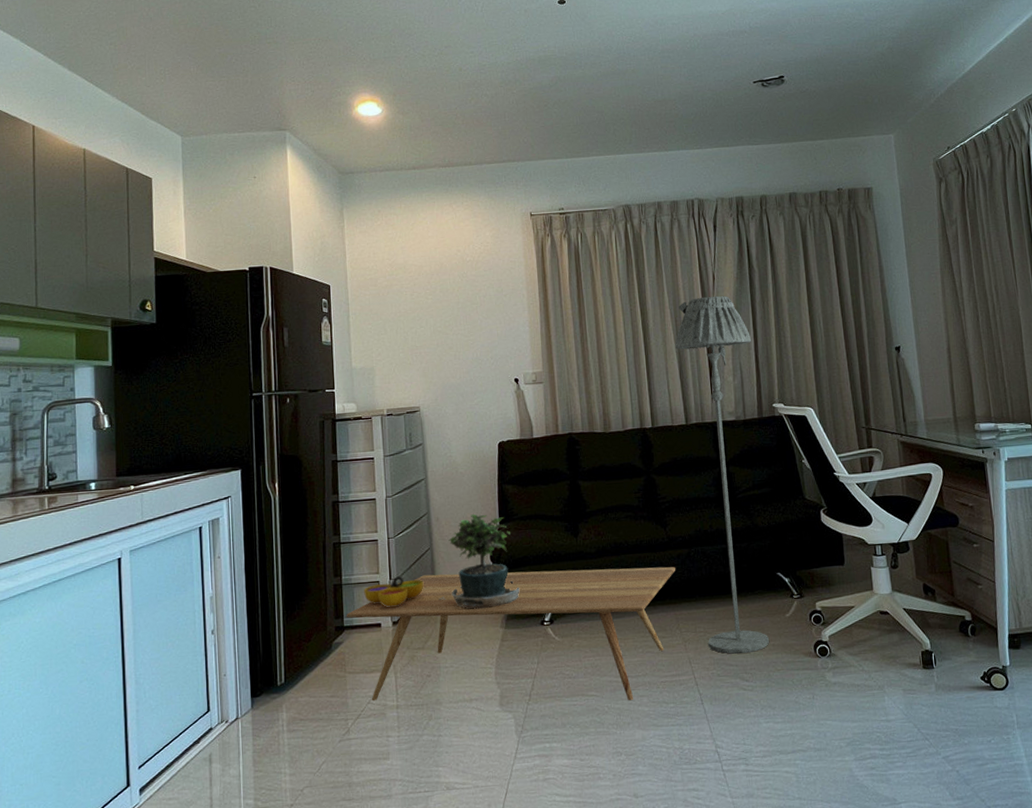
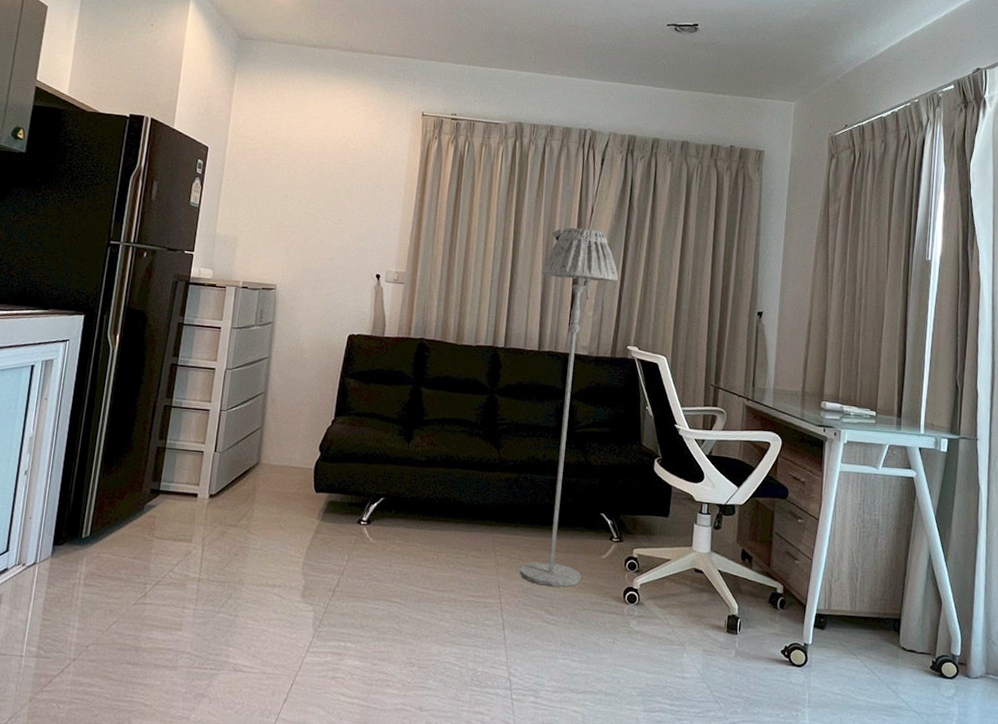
coffee table: present [346,567,675,701] -> none [163,453,501,614]
decorative bowl: present [364,576,424,608] -> none [186,449,248,481]
potted plant: present [438,514,520,610] -> none [260,401,344,498]

